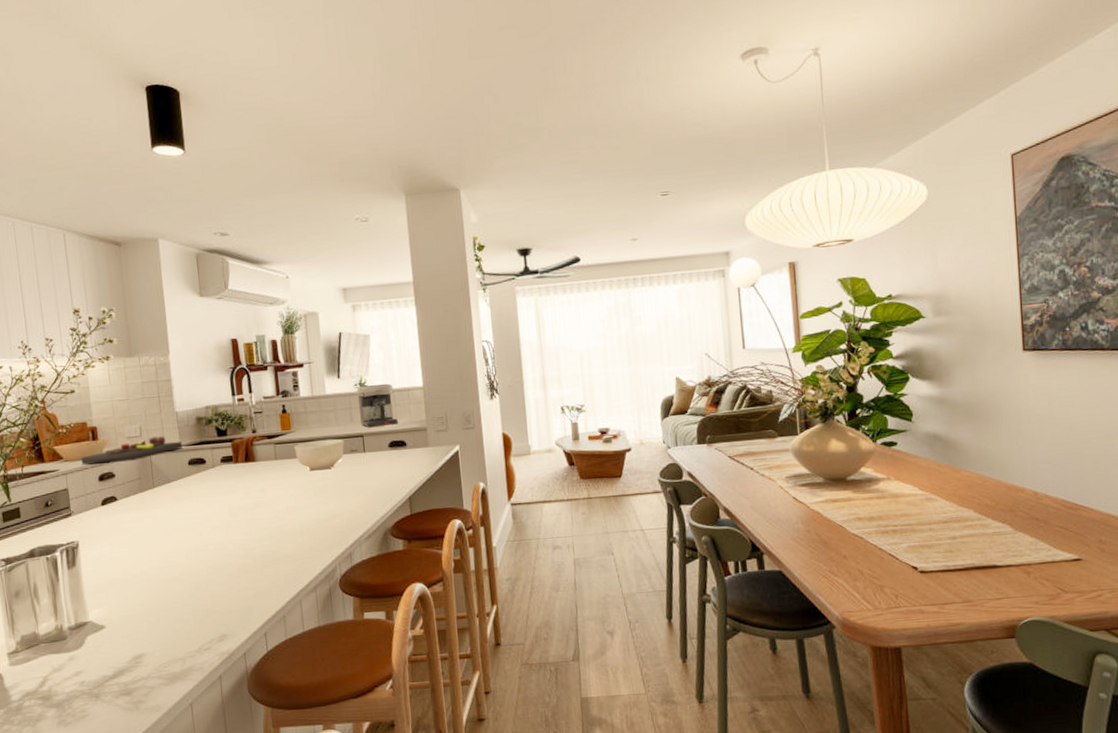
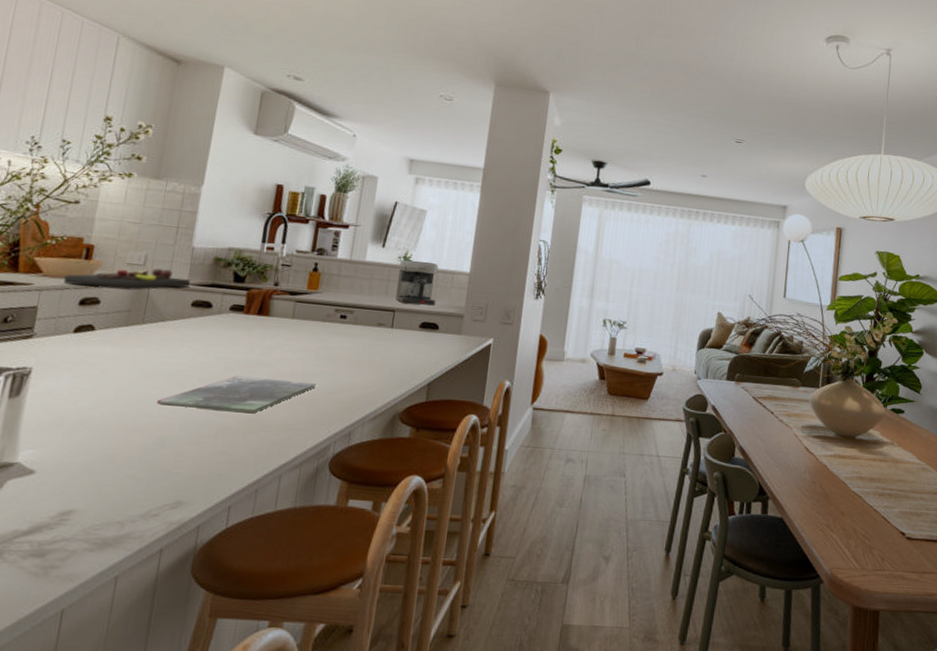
magazine: none [183,514,311,556] -> present [157,376,316,413]
bowl: present [294,438,345,471] -> none [315,305,374,339]

